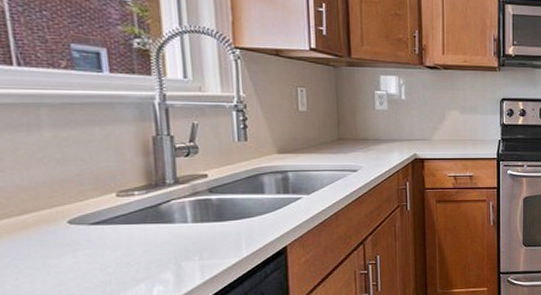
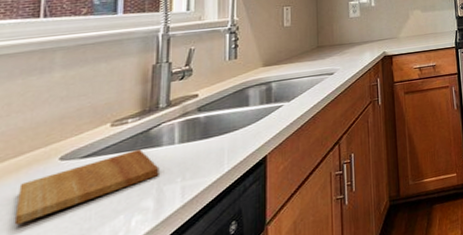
cutting board: none [31,222,175,279] -> present [14,148,160,225]

